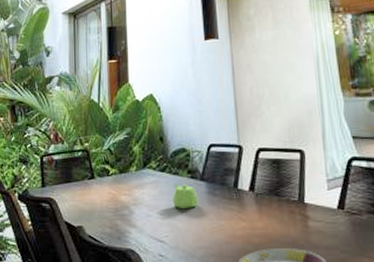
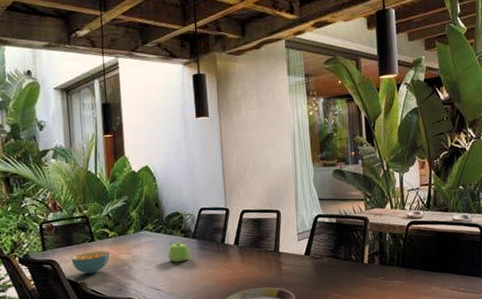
cereal bowl: none [70,190,110,217] -> present [71,250,110,275]

